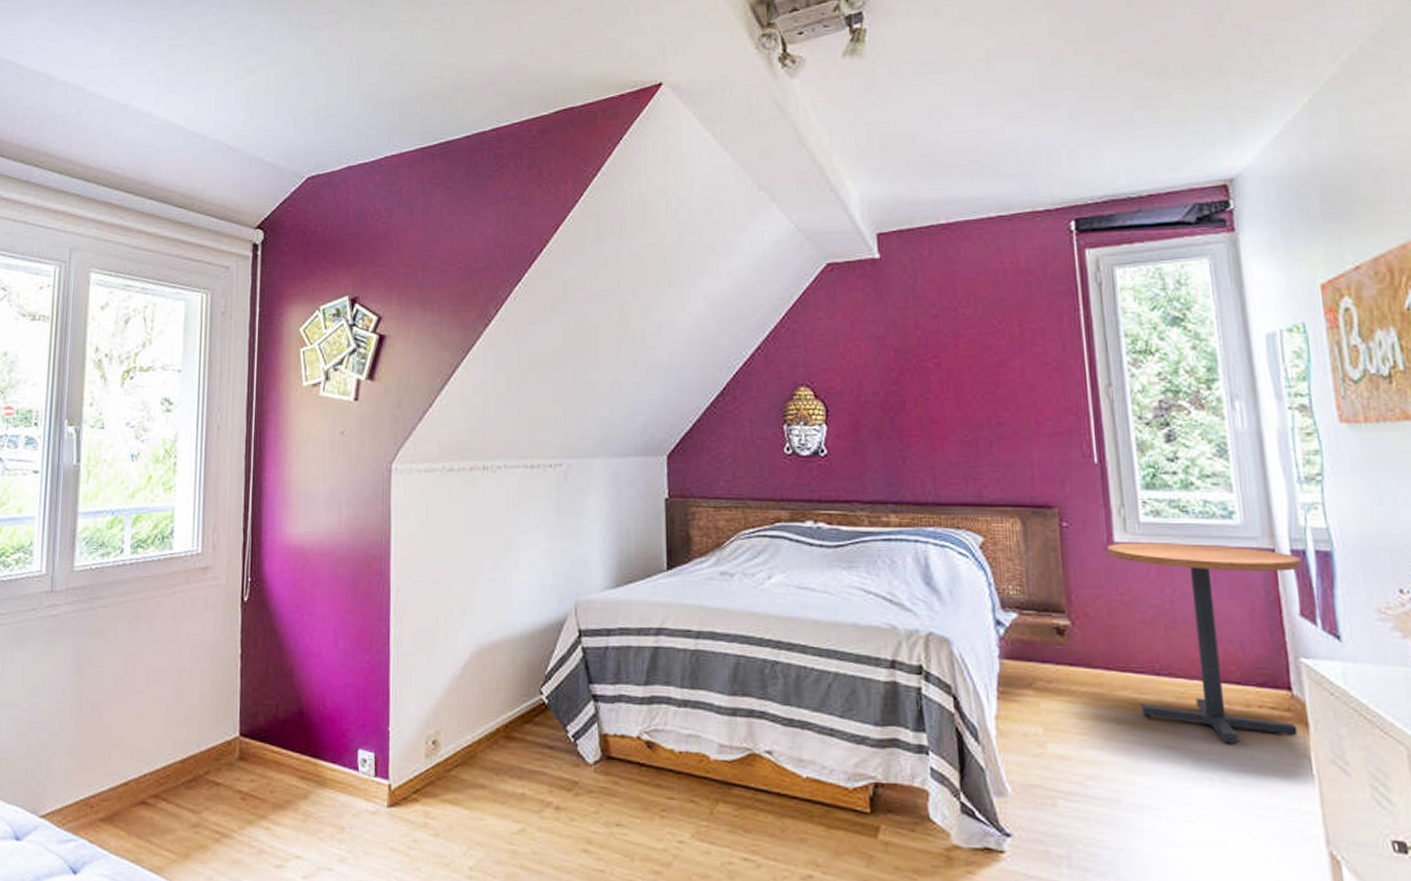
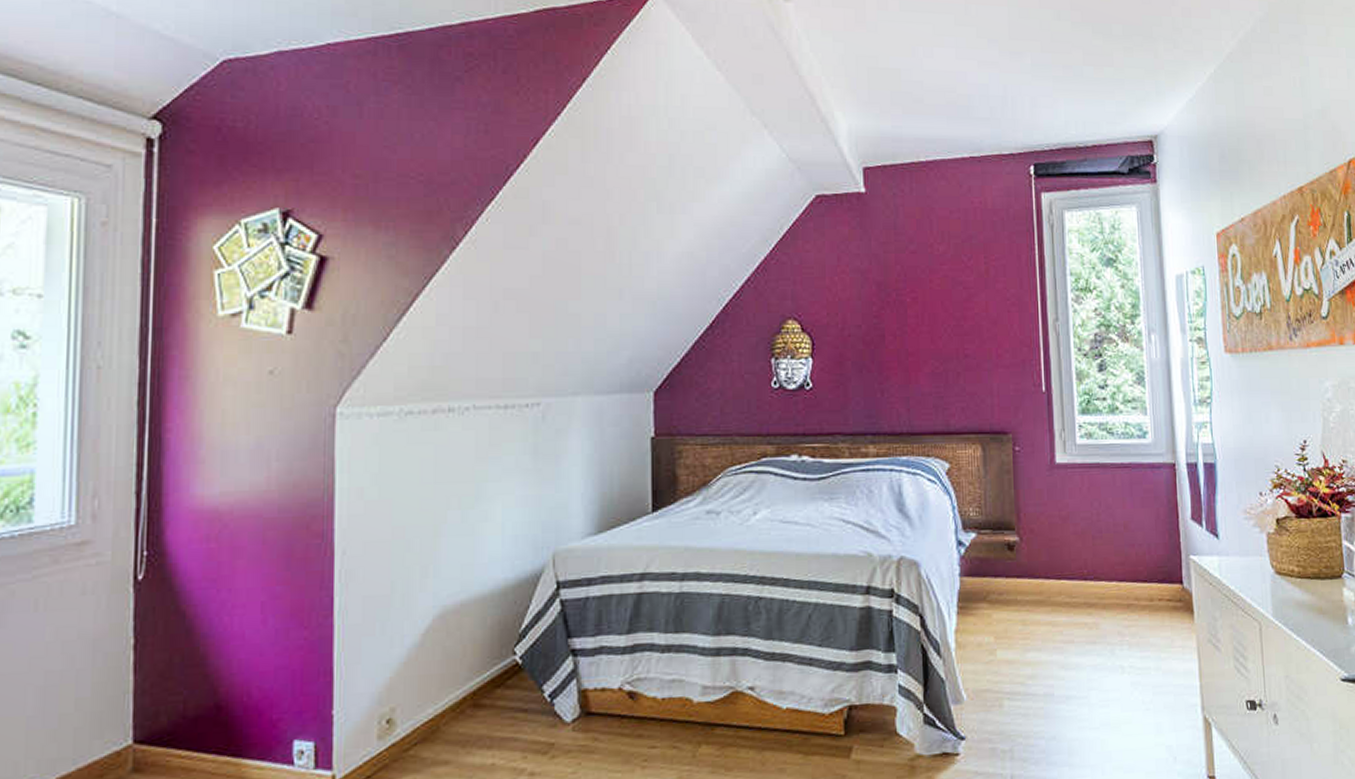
pedestal table: present [1107,542,1302,744] -> none [1050,461,1194,635]

